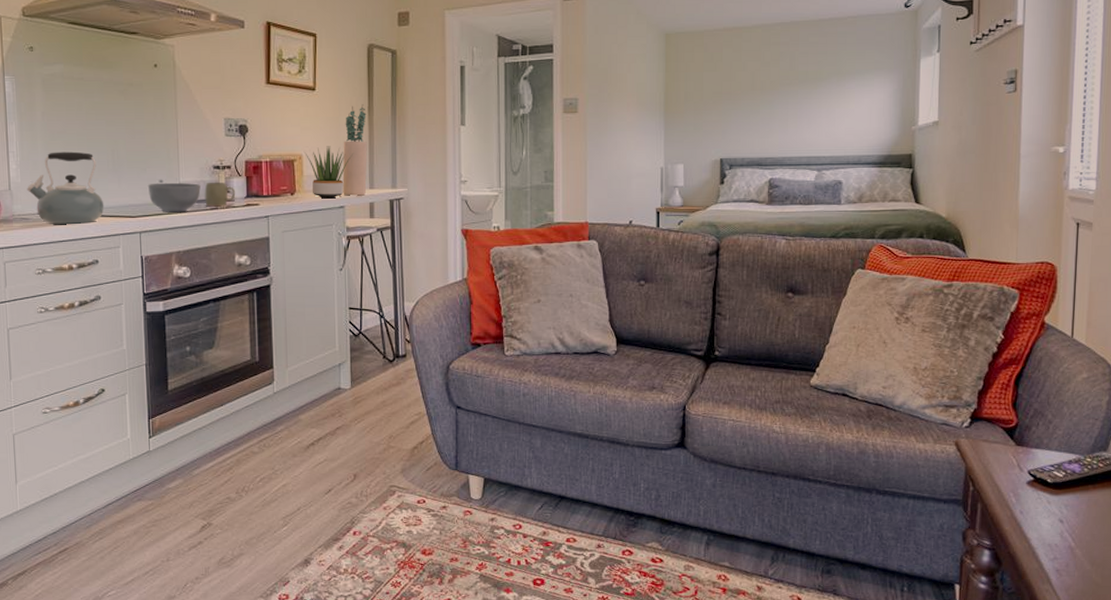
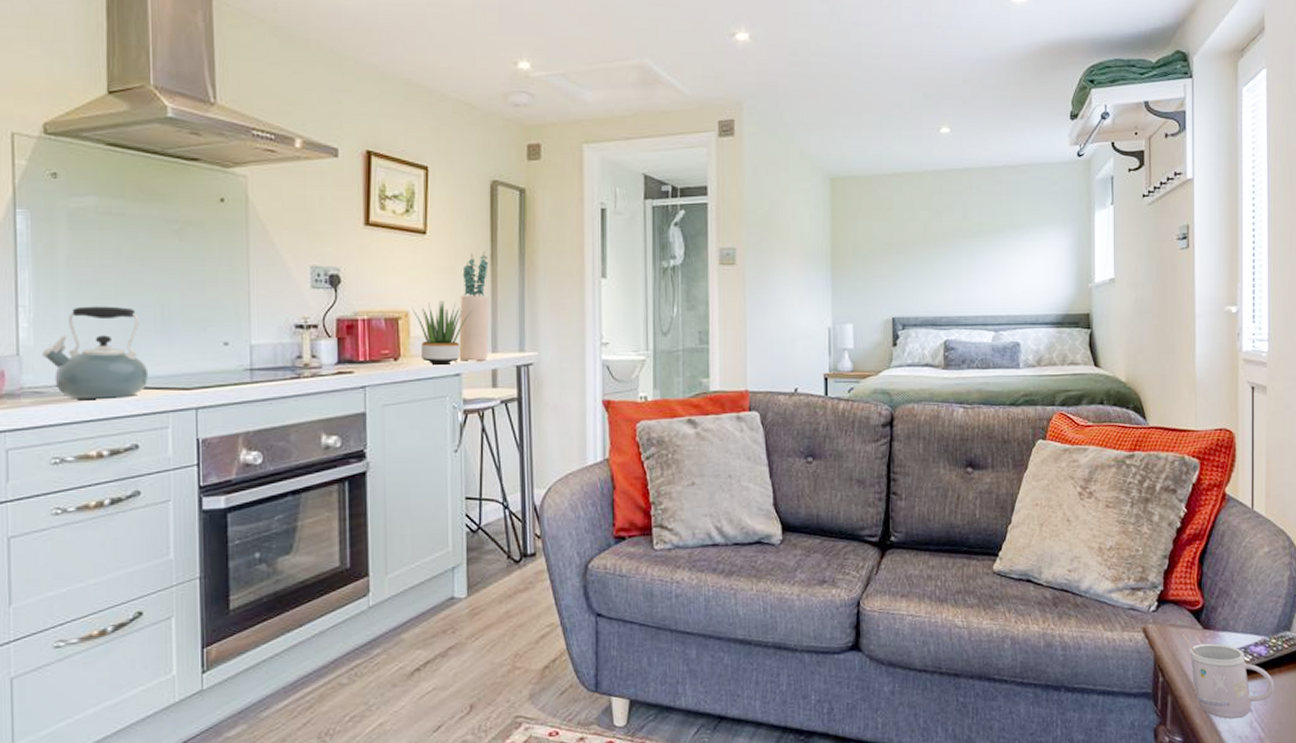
bowl: present [147,182,201,212] -> none [207,345,278,383]
mug: present [204,181,236,207] -> none [283,344,324,376]
mug: none [993,448,1088,529] -> present [1181,633,1275,720]

